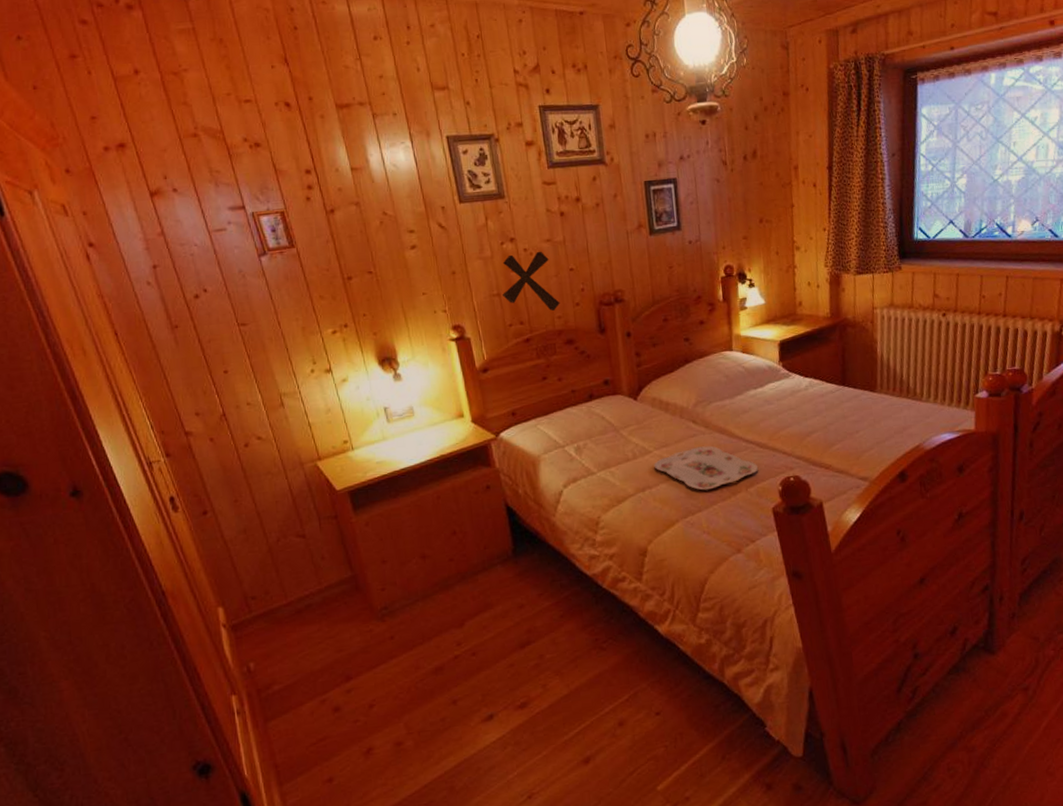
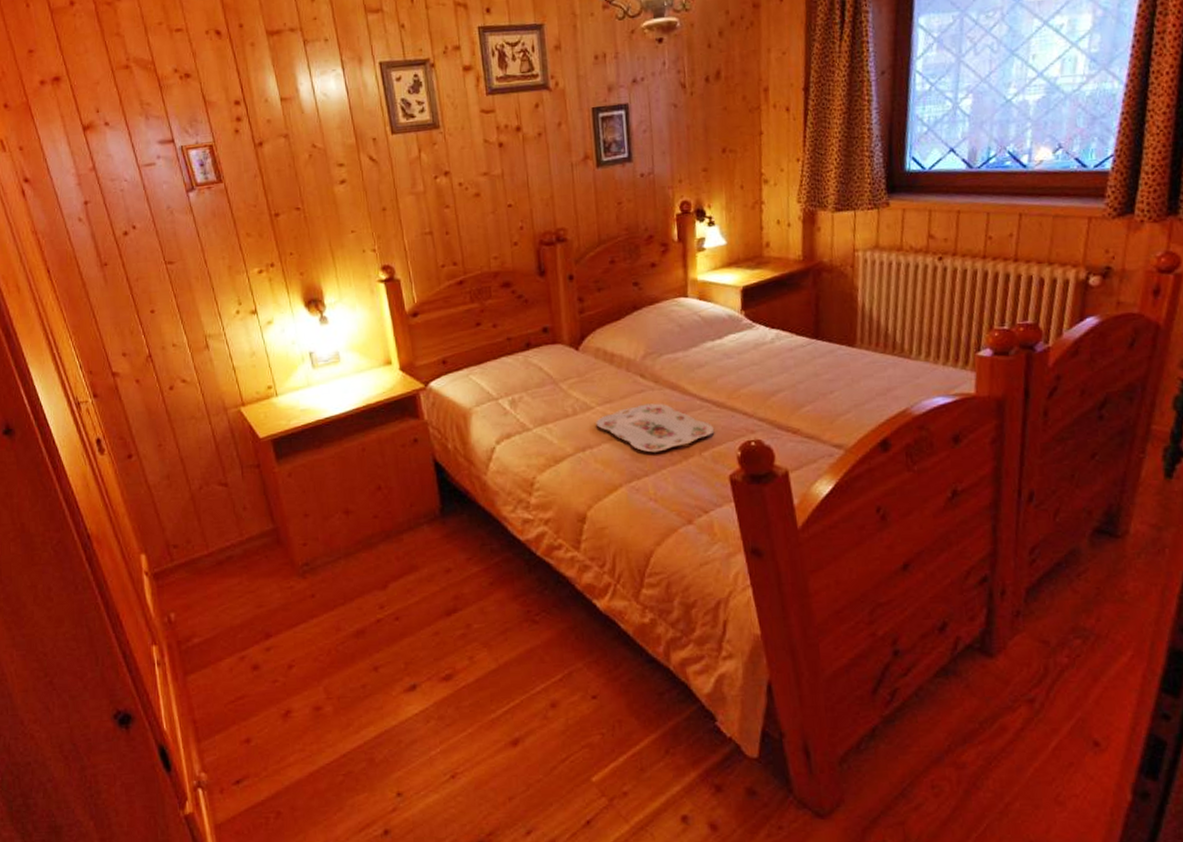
decorative cross: present [502,251,560,311] -> none [435,185,497,251]

